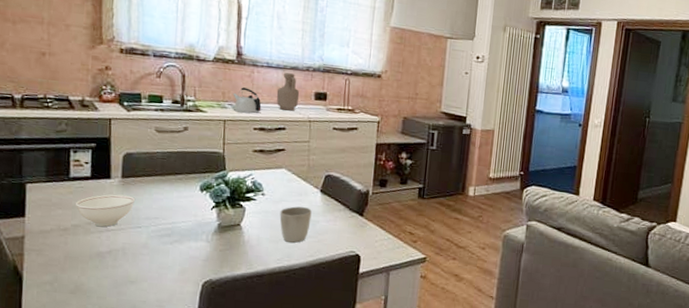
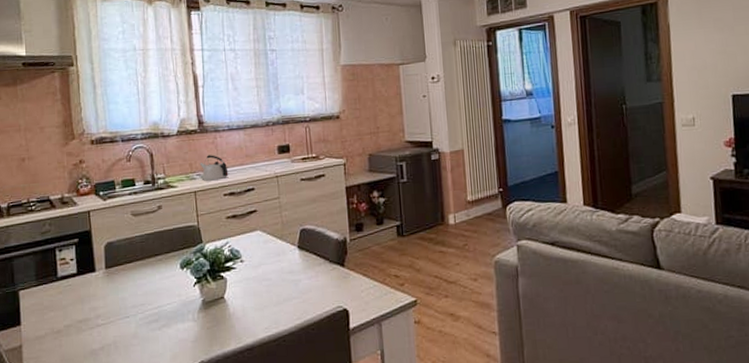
bowl: present [75,194,136,227] -> none [65,285,121,324]
ceramic jug: present [276,73,300,111] -> none [240,132,263,170]
cup: present [279,206,312,243] -> none [261,267,293,308]

